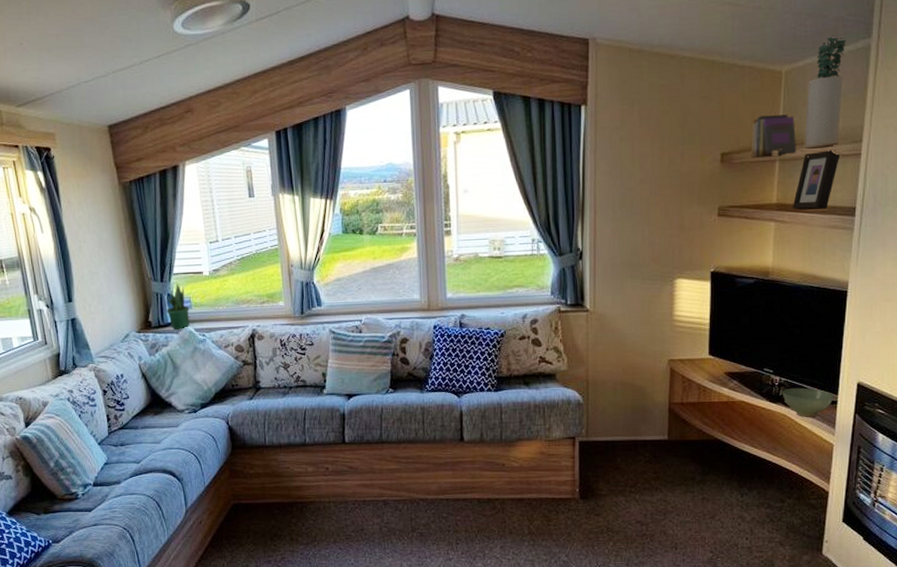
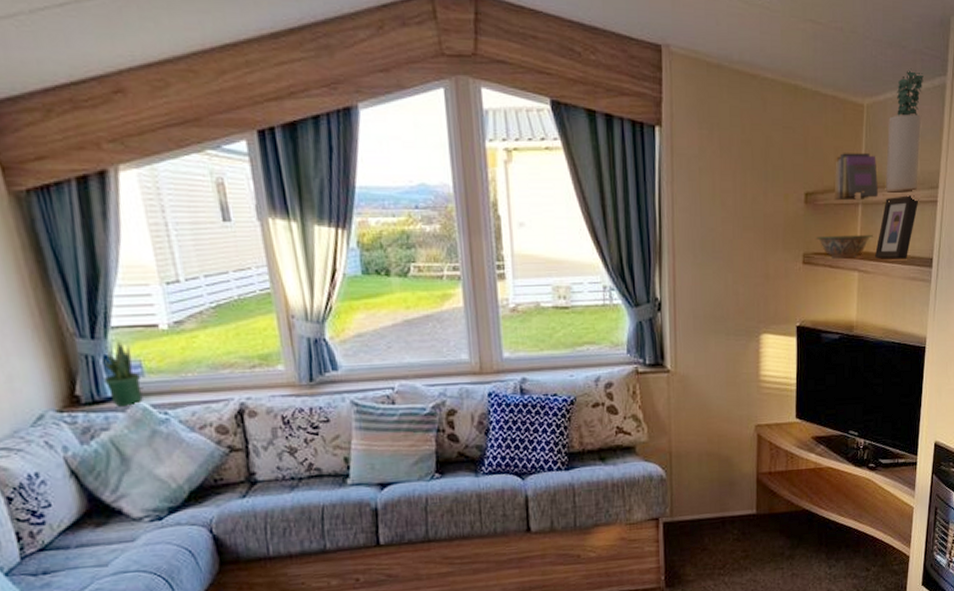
decorative bowl: none [731,188,791,211] -> present [816,235,873,259]
bowl: present [782,387,834,417] -> none [866,449,914,481]

